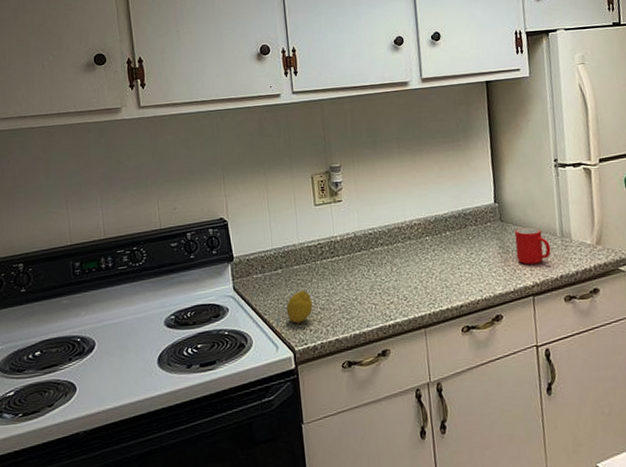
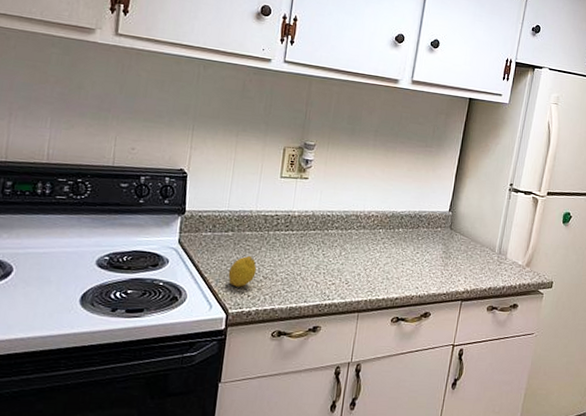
cup: present [514,227,551,265] -> none [456,239,487,273]

